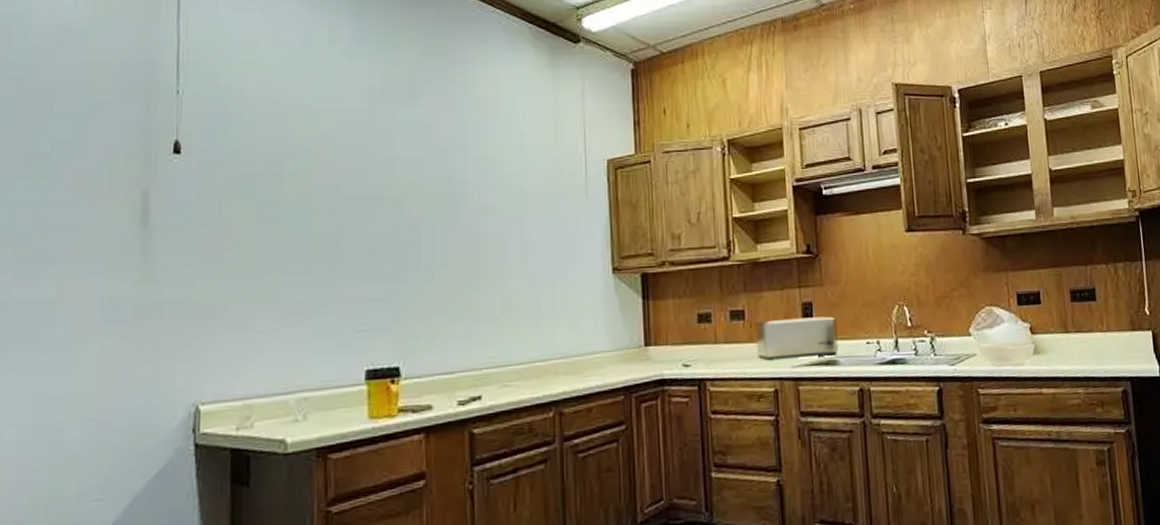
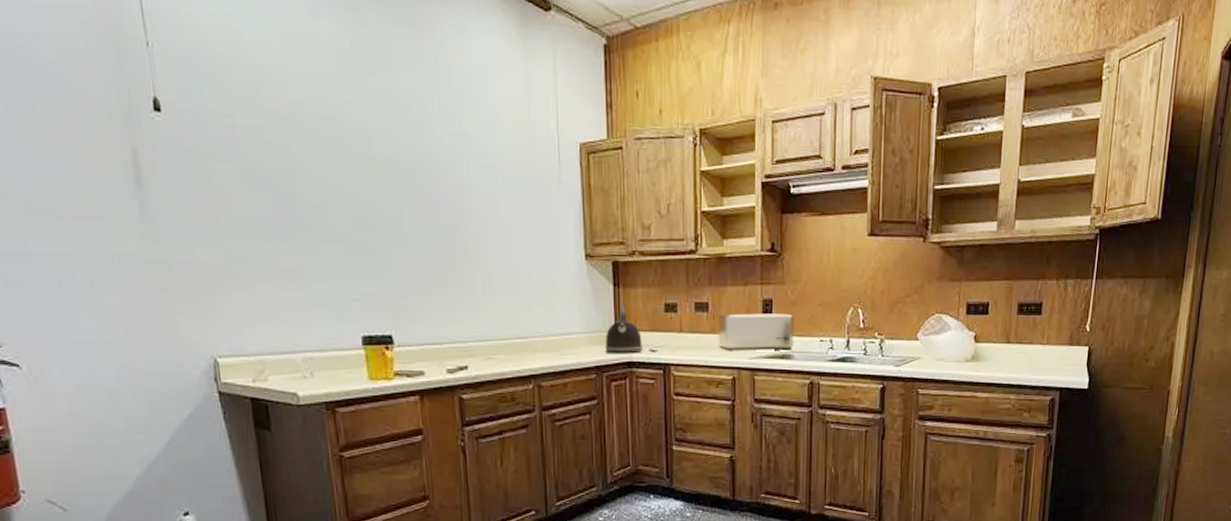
kettle: none [633,318,676,372] -> present [605,305,644,354]
bowl: present [978,342,1036,368] -> none [923,348,977,372]

